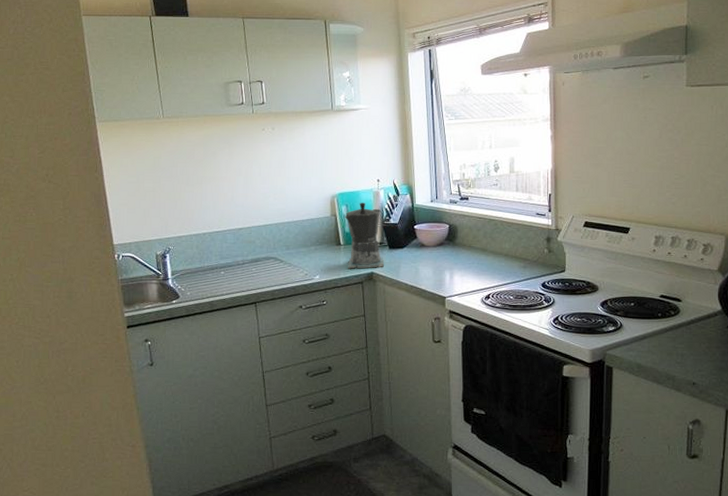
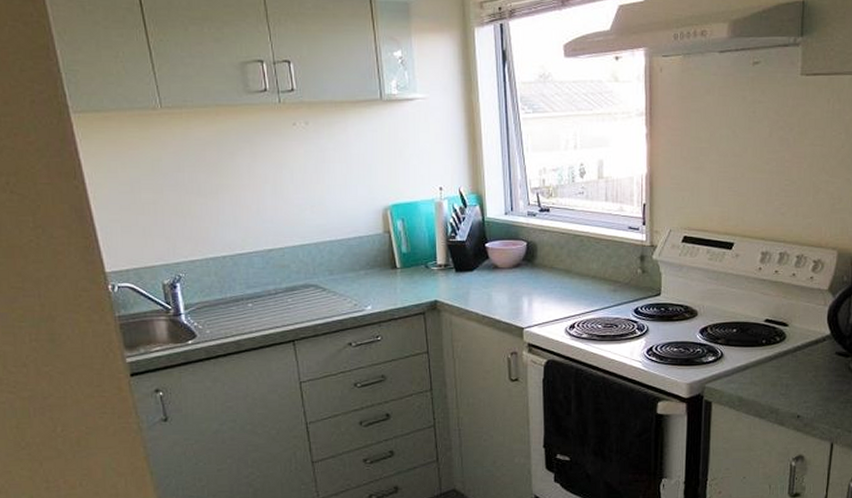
coffee maker: present [344,203,385,269] -> none [400,216,451,297]

